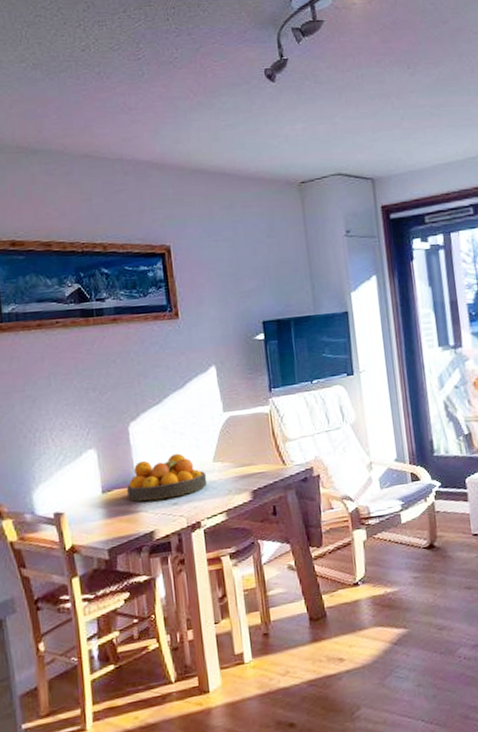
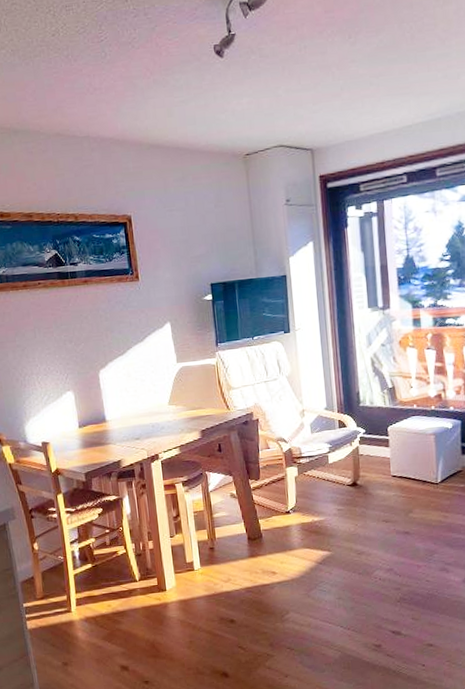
fruit bowl: present [127,453,208,502] -> none [98,396,164,436]

